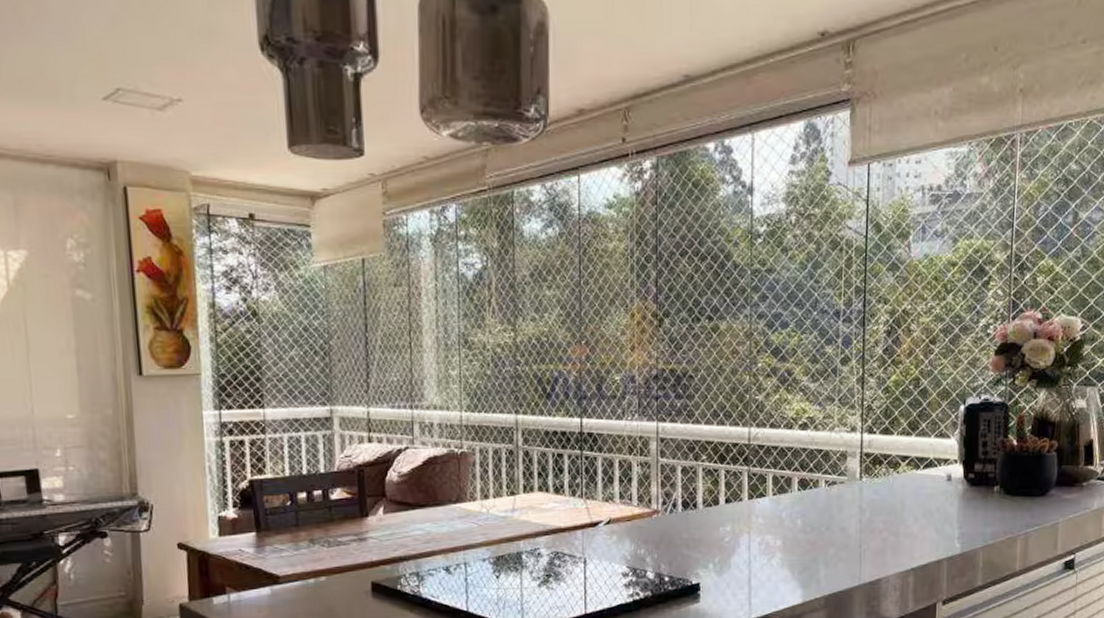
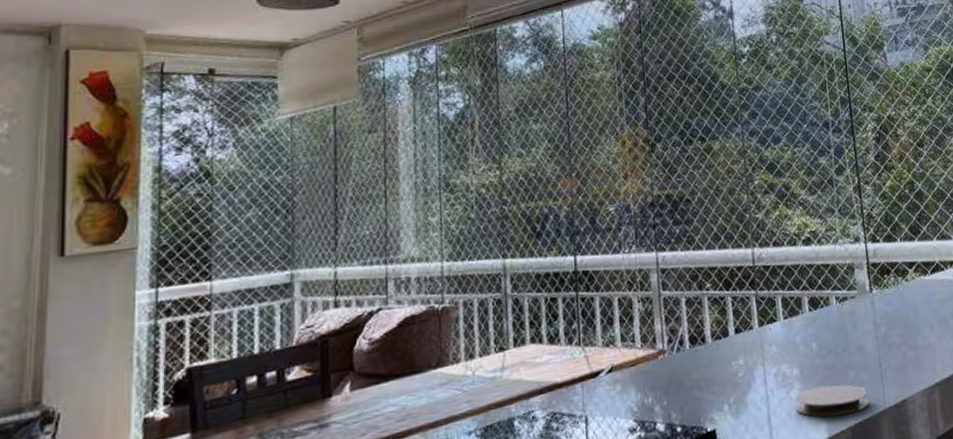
coaster: none [774,558,845,585] -> present [794,384,869,417]

